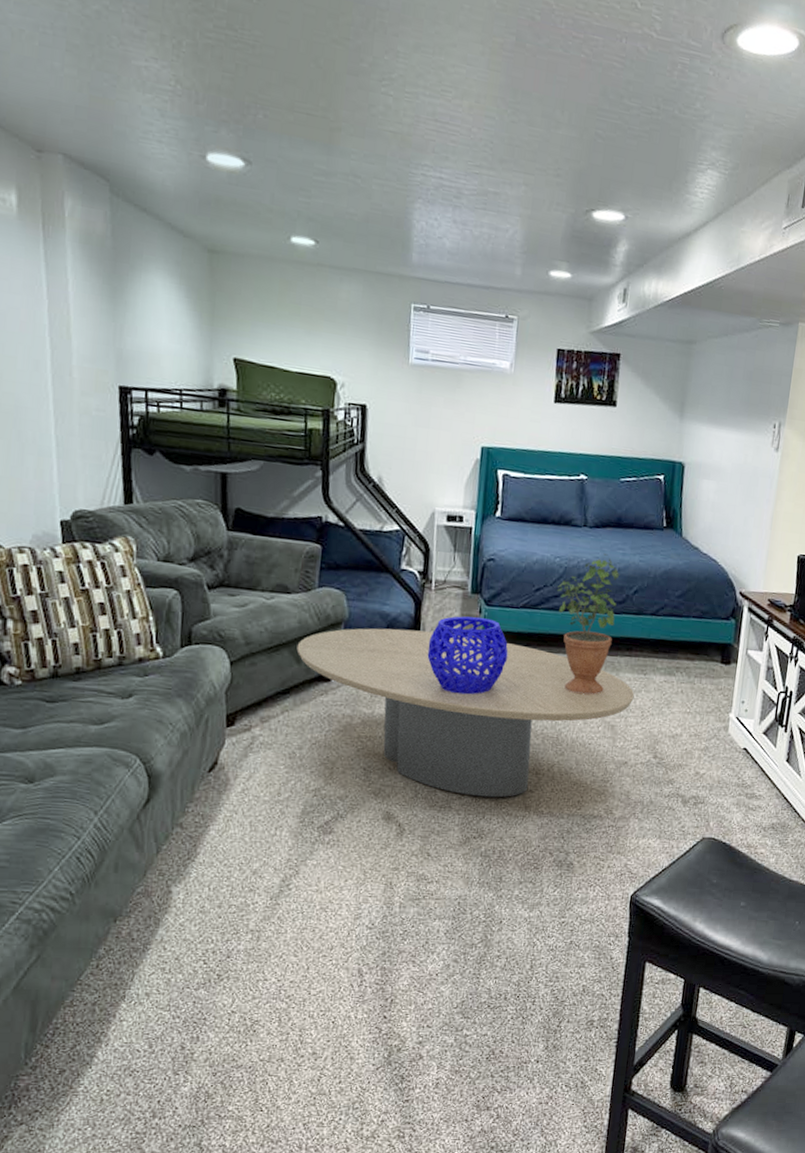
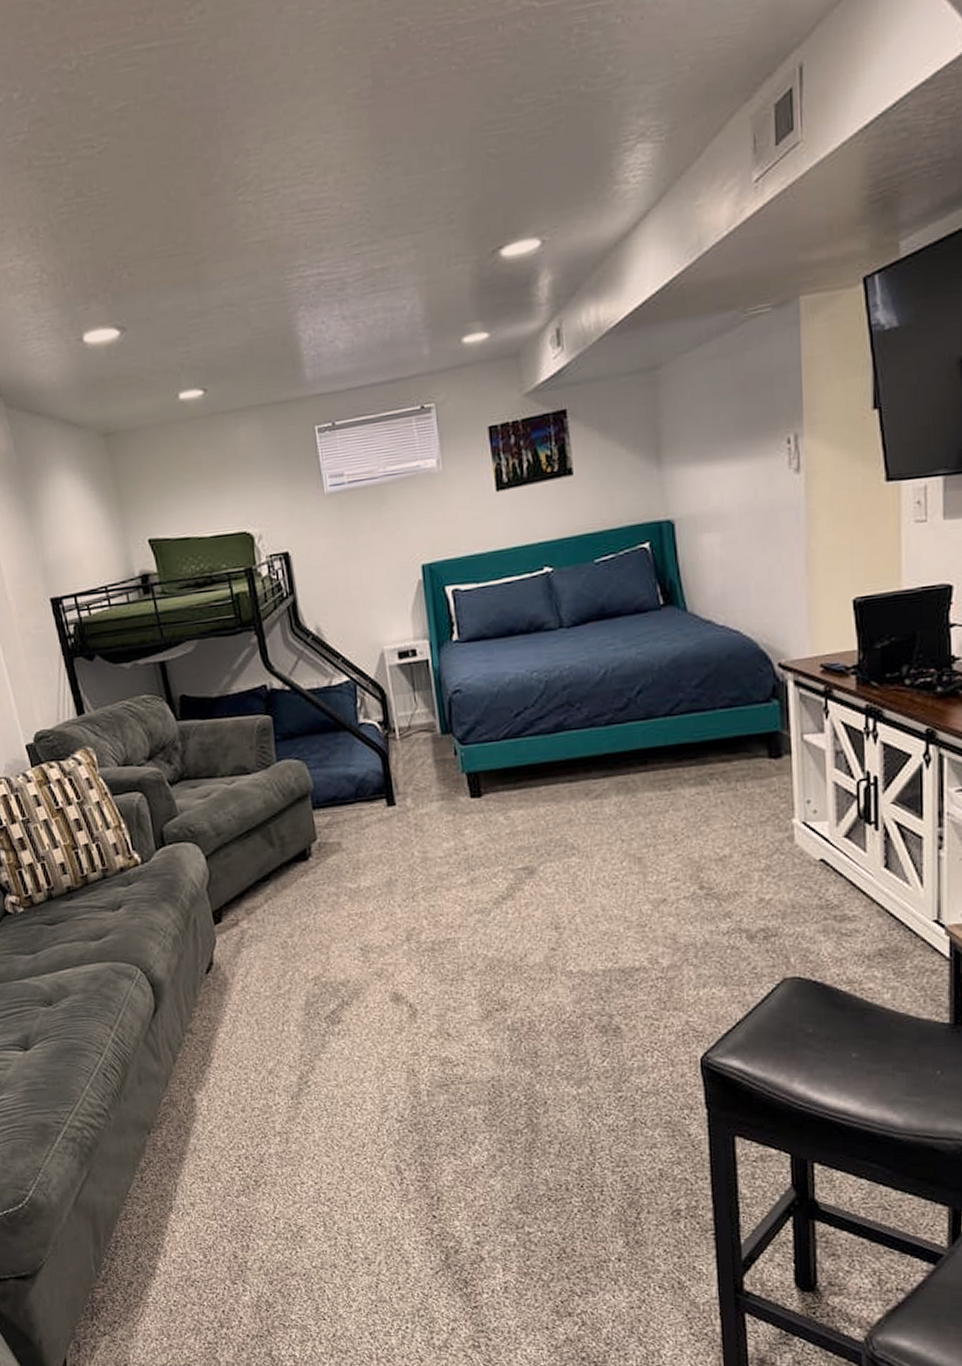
coffee table: present [296,628,635,798] -> none [267,782,661,963]
decorative bowl: present [427,616,508,695] -> none [404,759,497,851]
potted plant: present [556,553,620,695] -> none [540,653,620,828]

